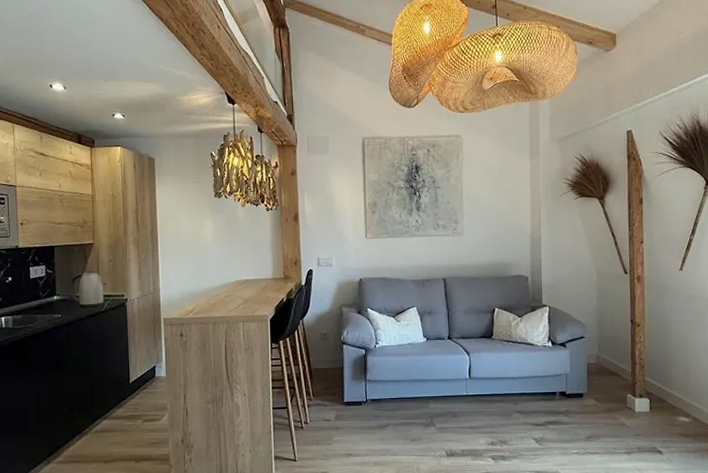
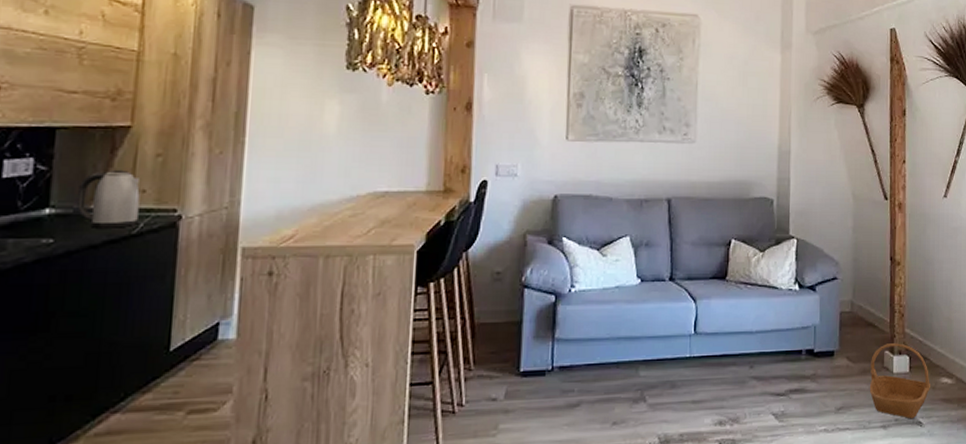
basket: none [614,388,670,448] -> present [869,343,931,419]

